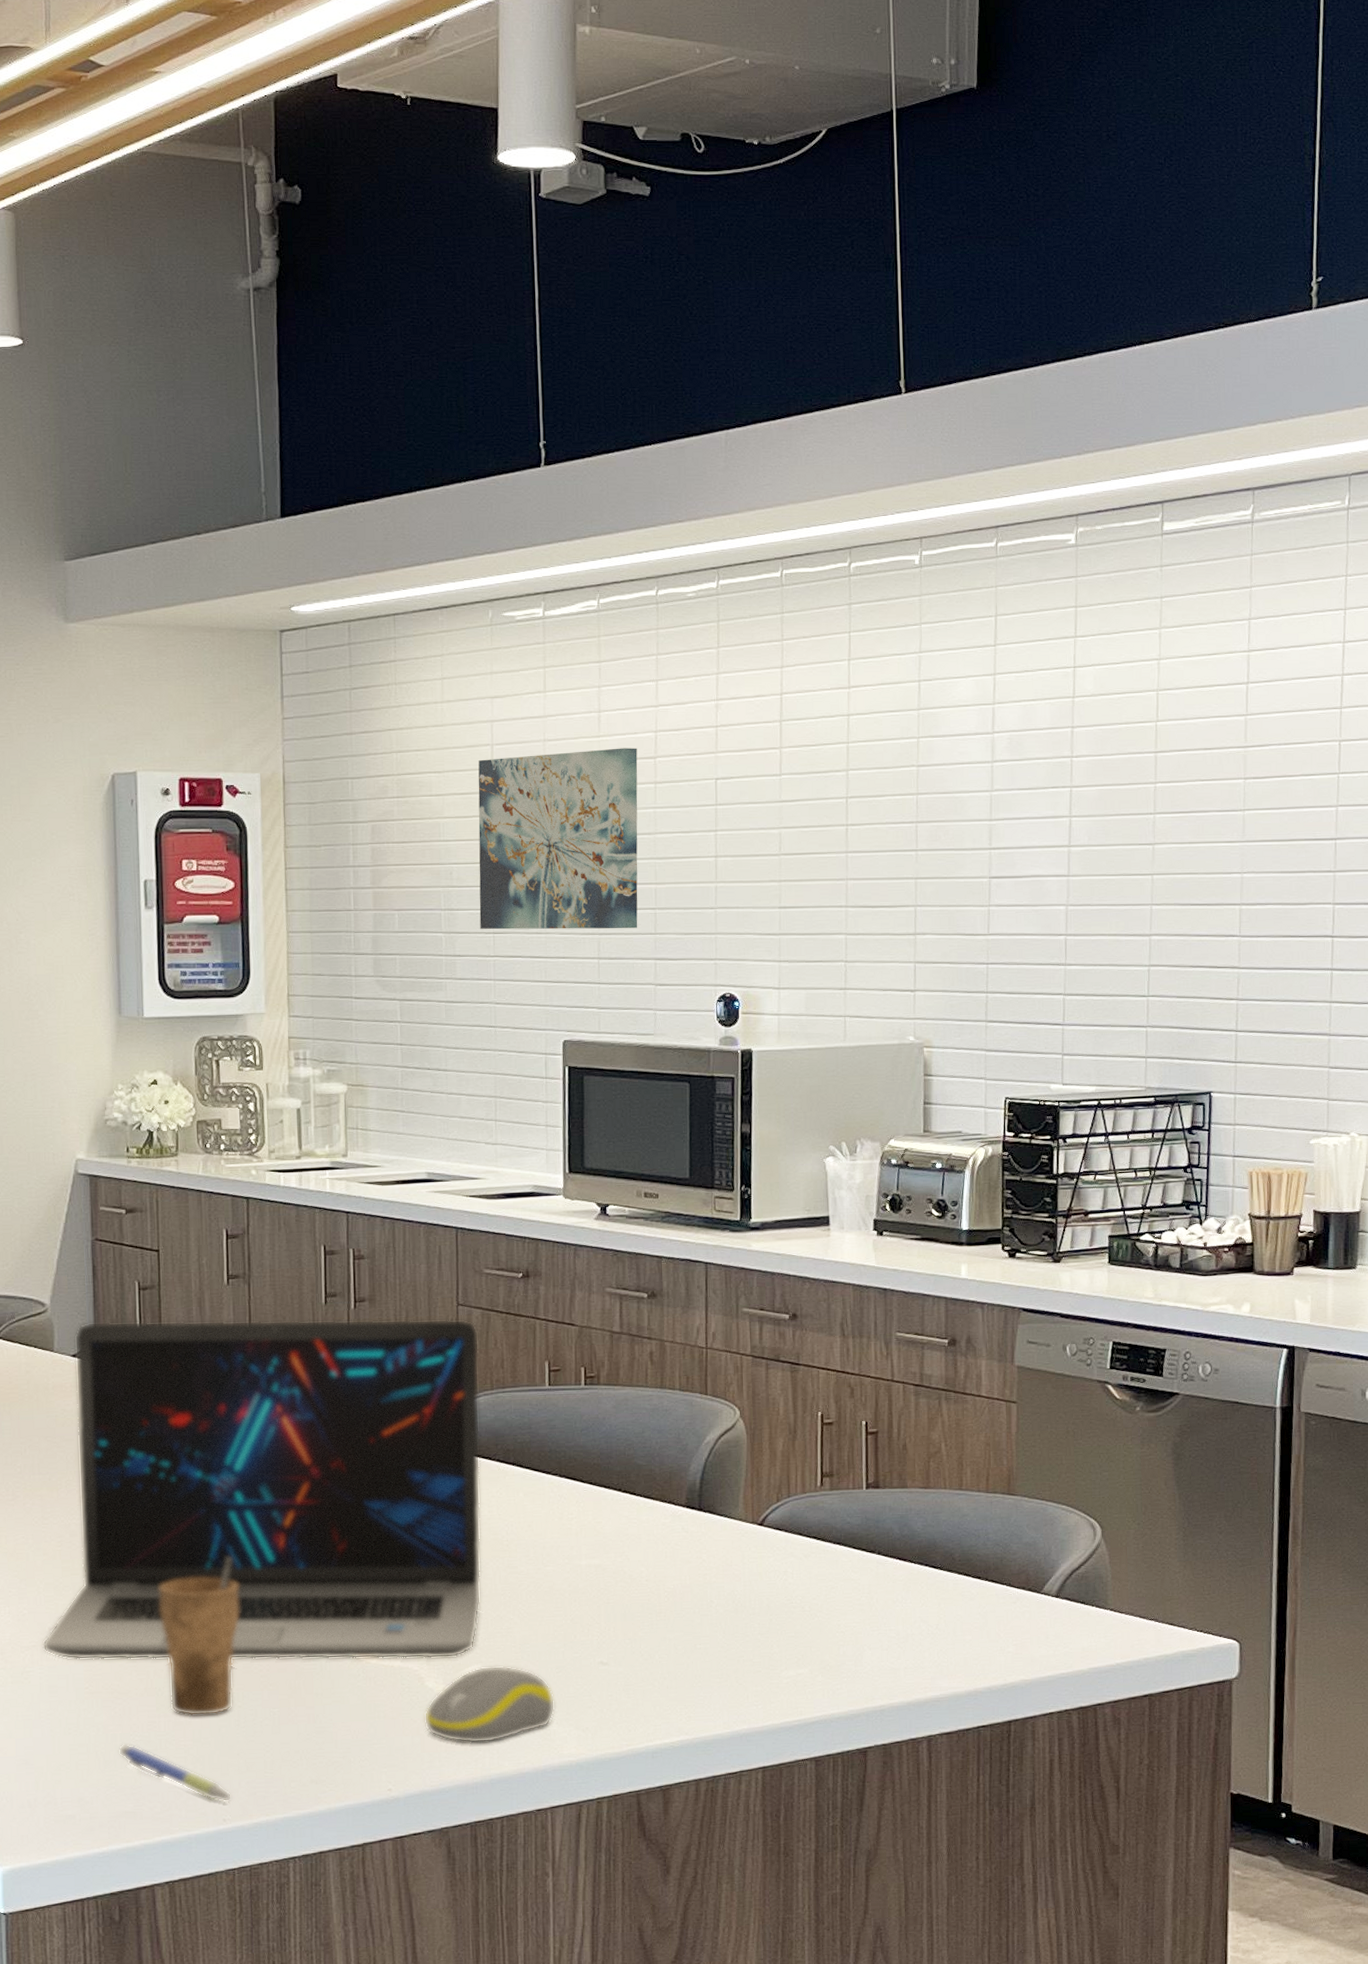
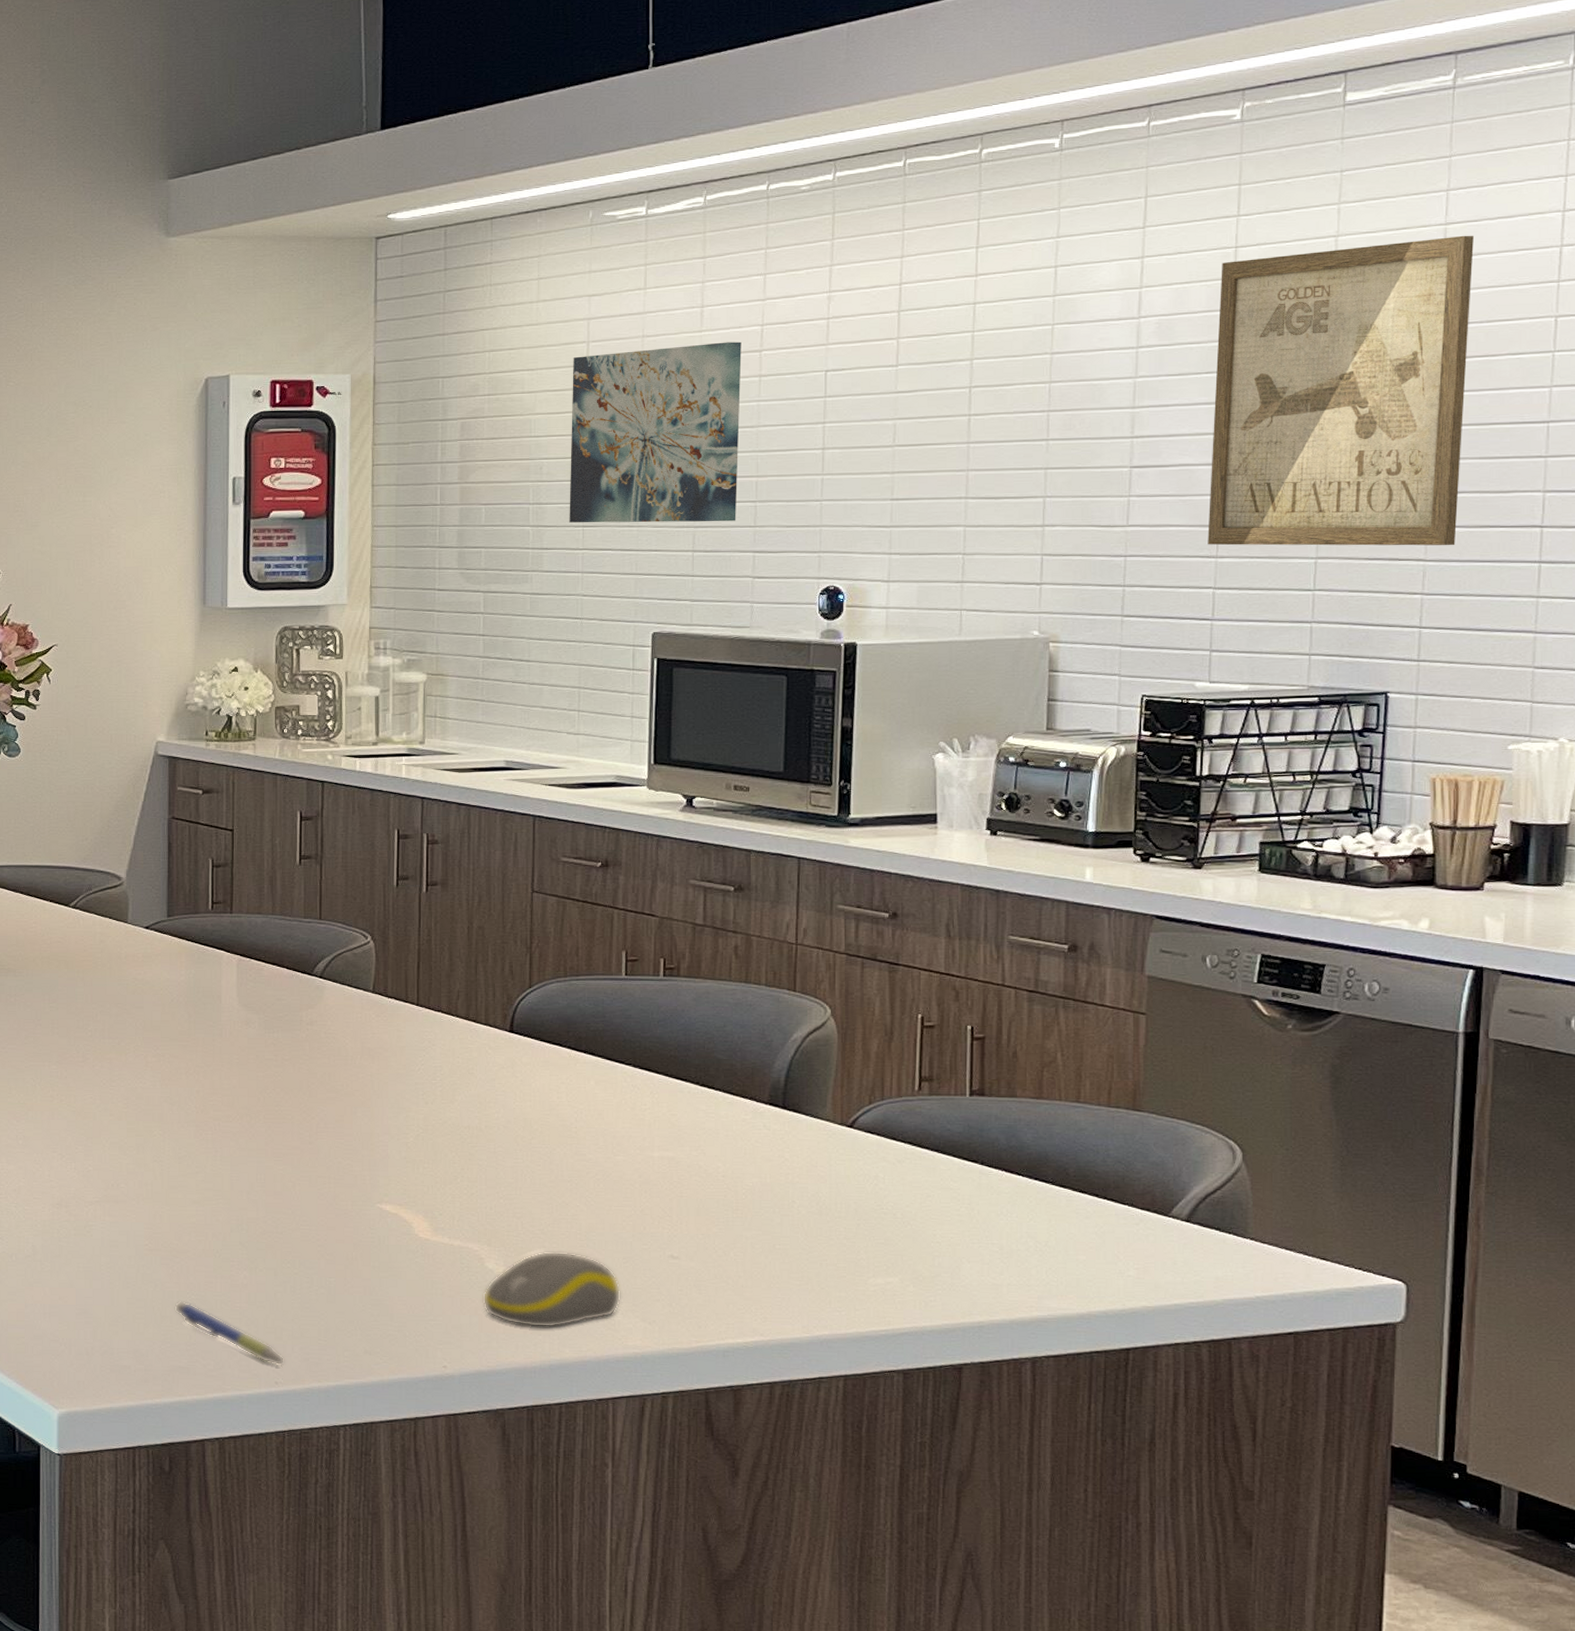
laptop: present [42,1319,481,1660] -> none [105,896,554,1241]
cup: present [159,1557,238,1717] -> none [220,1127,299,1280]
wall art: none [1057,662,1272,955] -> present [1207,235,1474,546]

